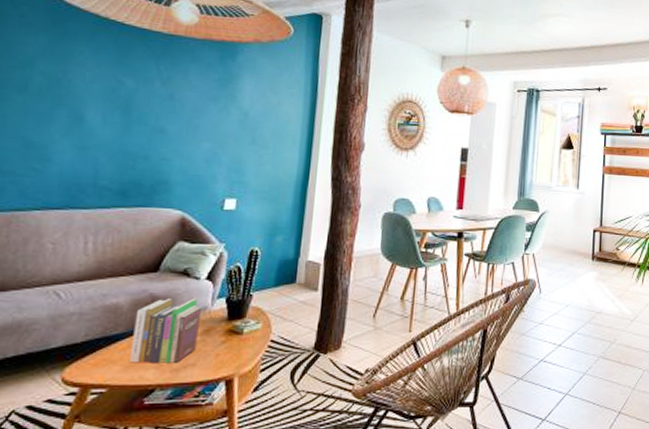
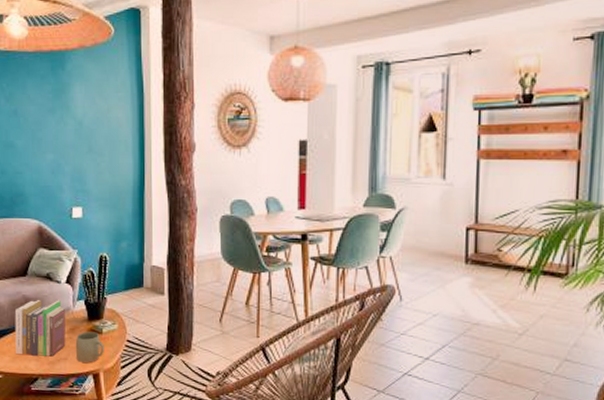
mug: none [207,333,243,369] -> present [75,332,104,364]

